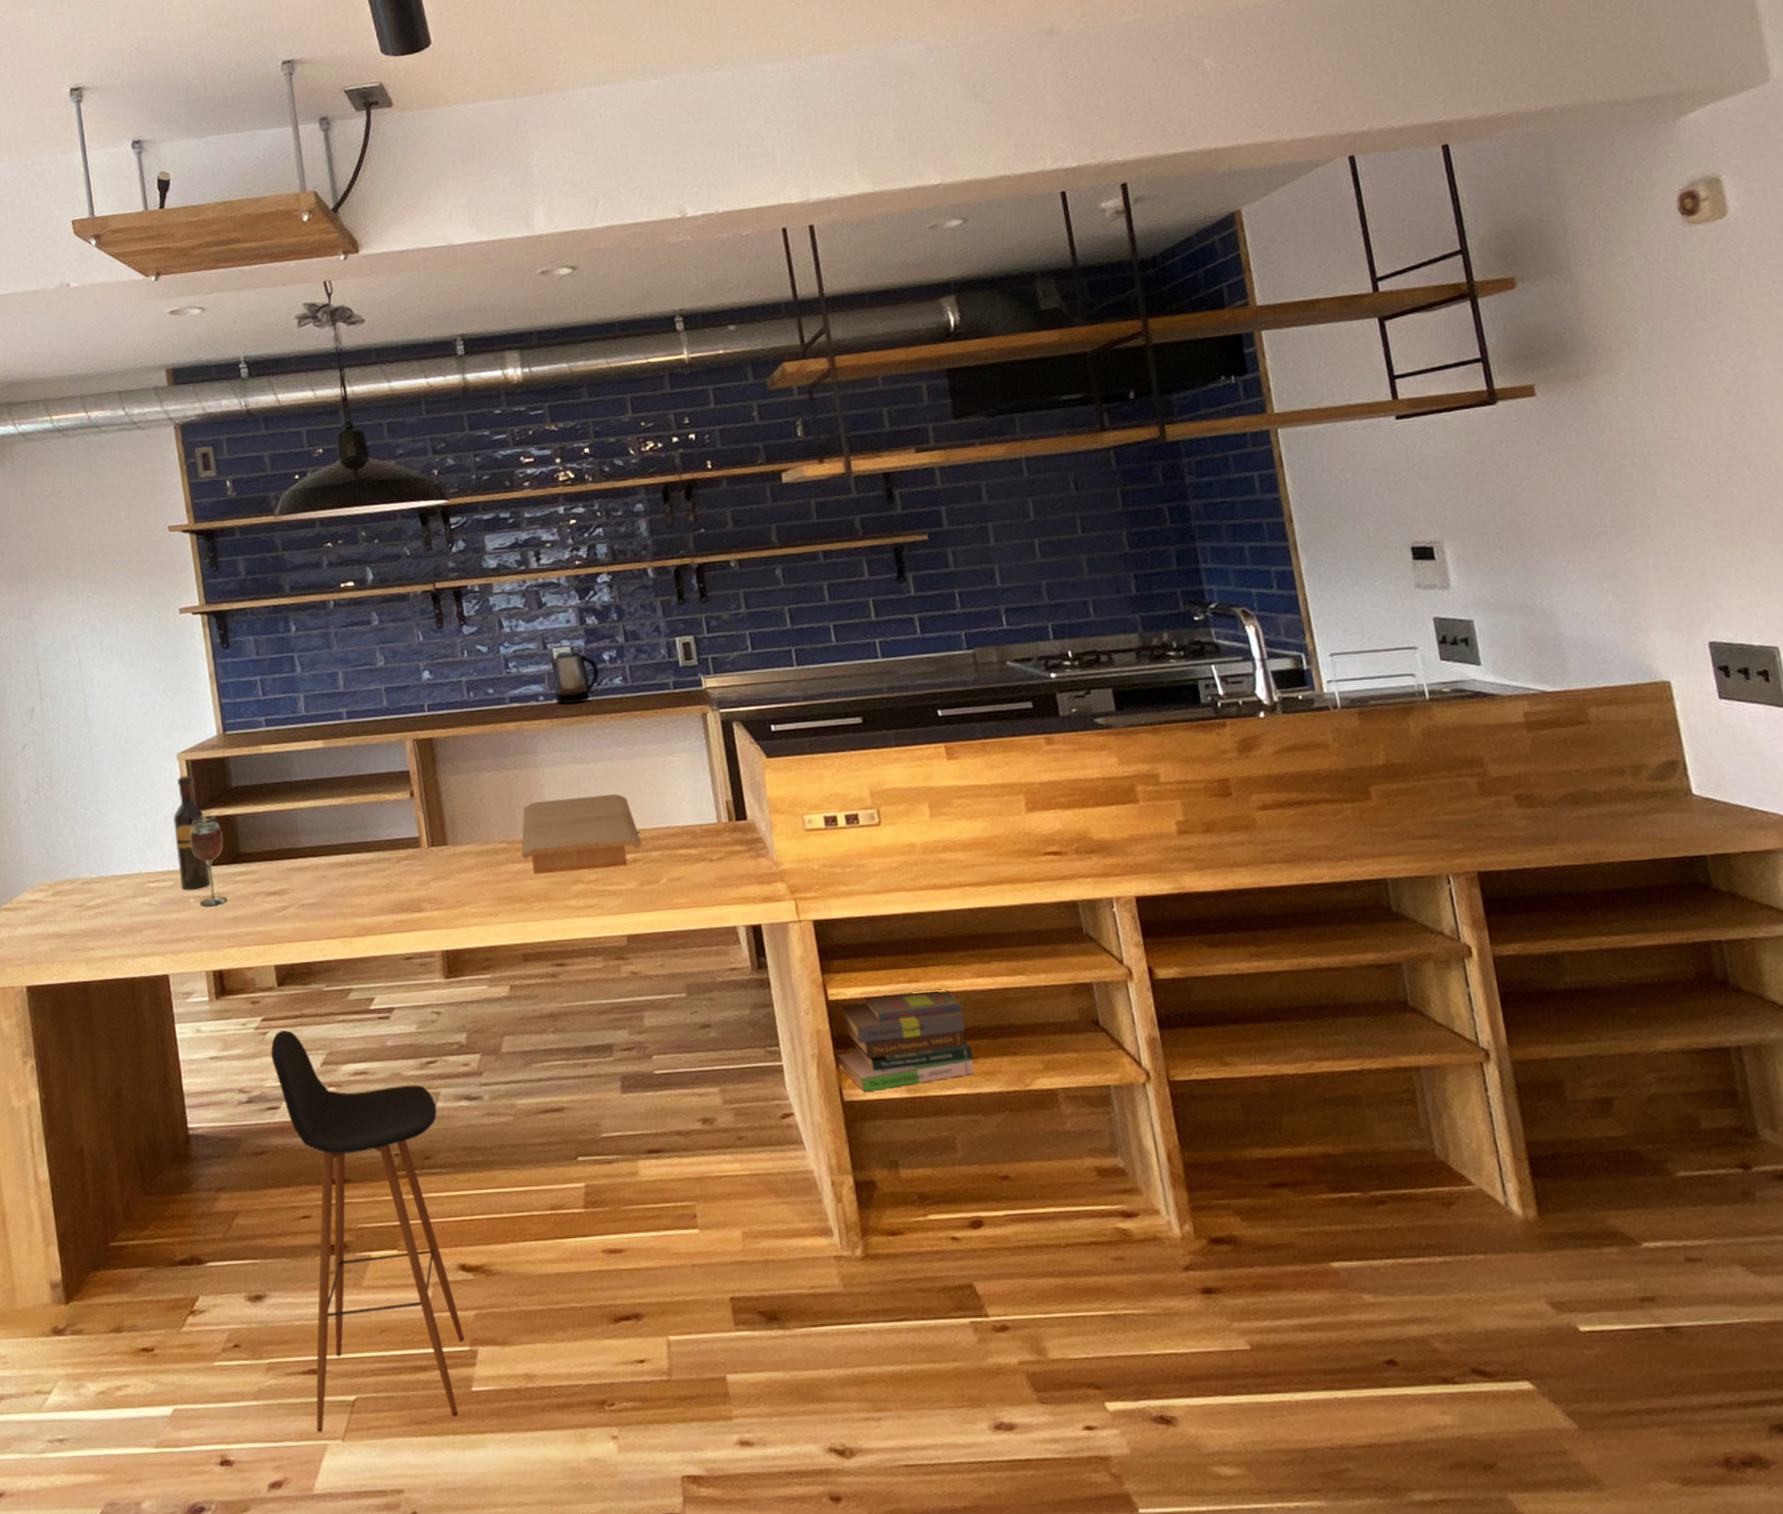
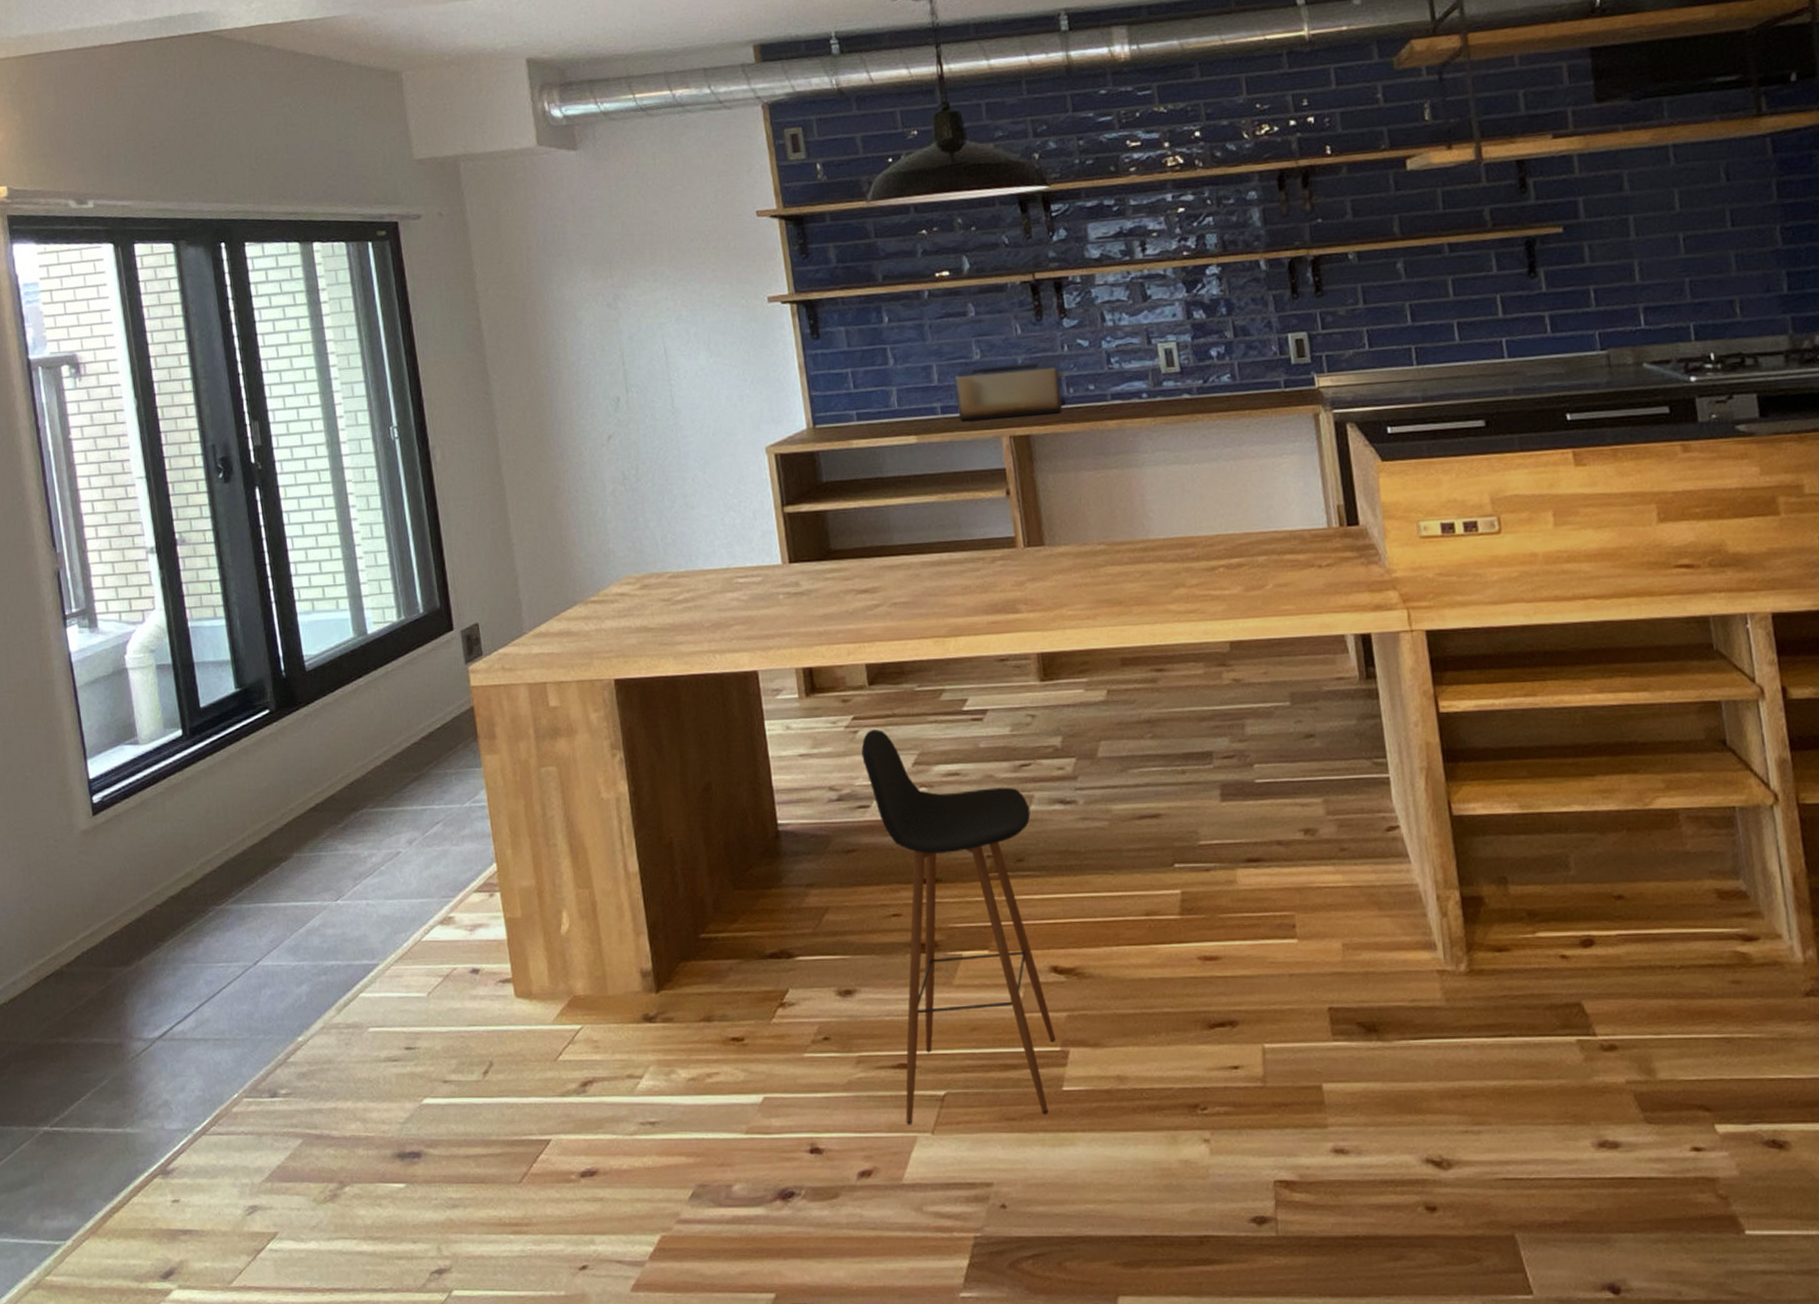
wine bottle: present [172,775,211,890] -> none [761,469,801,586]
wineglass: present [190,816,228,906] -> none [779,511,818,603]
toaster: none [359,665,467,726] -> present [954,359,1067,421]
cutting board: present [521,794,642,874] -> none [1121,496,1248,577]
kettle: present [550,651,599,705] -> none [1154,346,1206,402]
books: present [837,989,975,1092] -> none [1446,703,1592,806]

